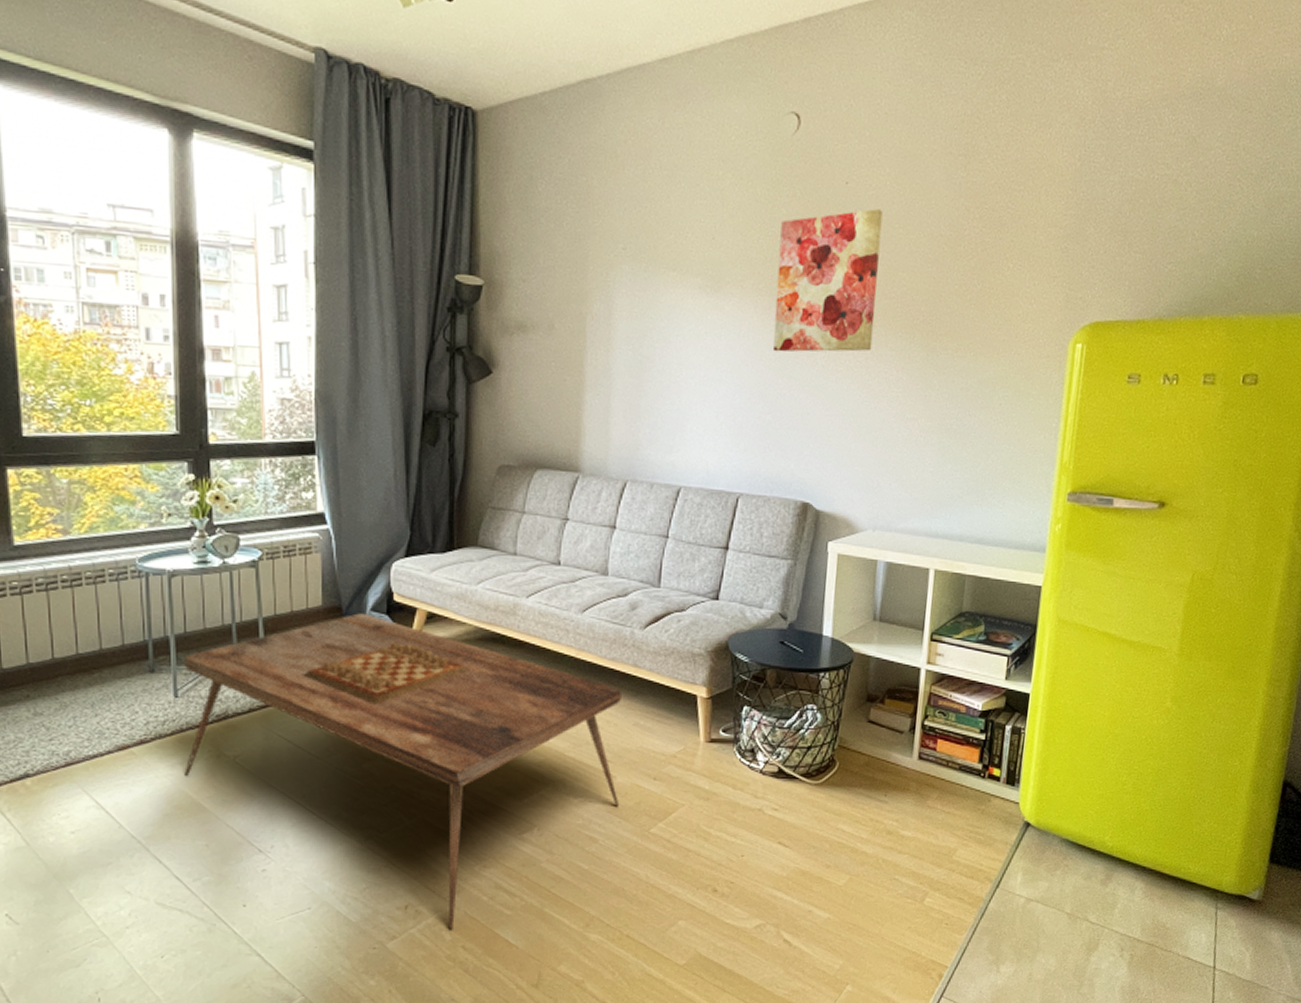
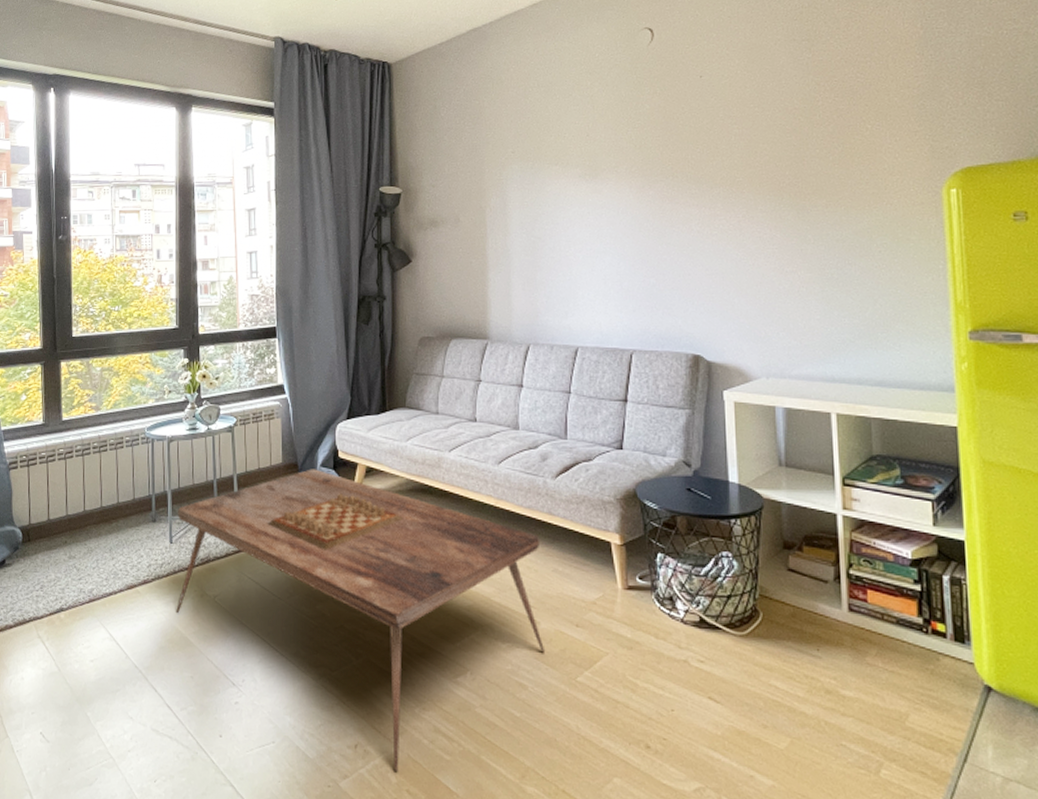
wall art: present [773,209,883,352] -> none [646,94,743,223]

